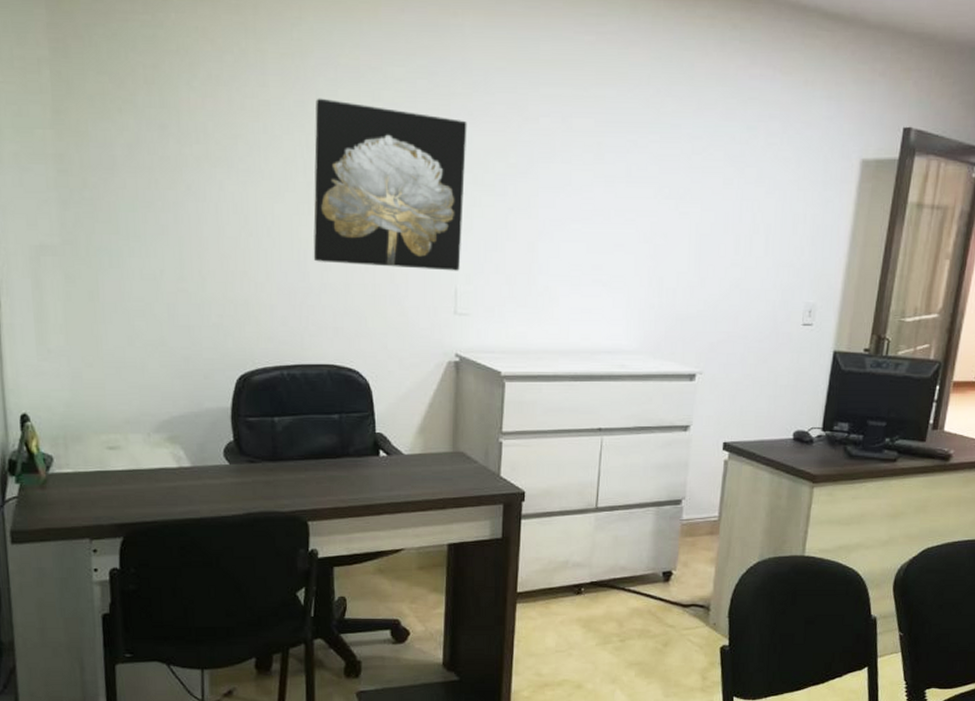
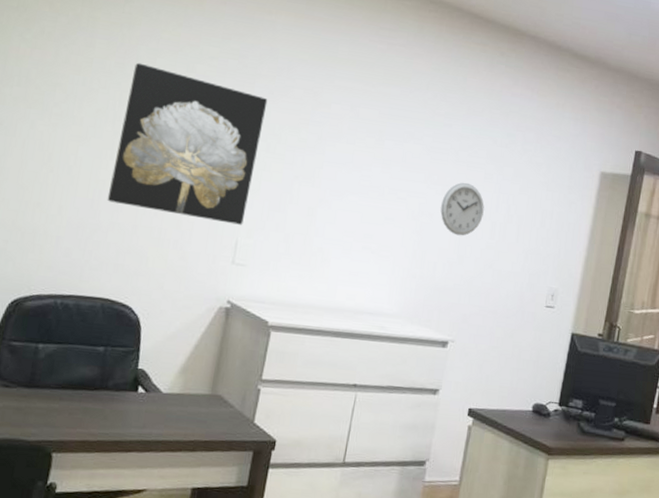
wall clock: none [676,192,725,255] -> present [440,182,484,236]

